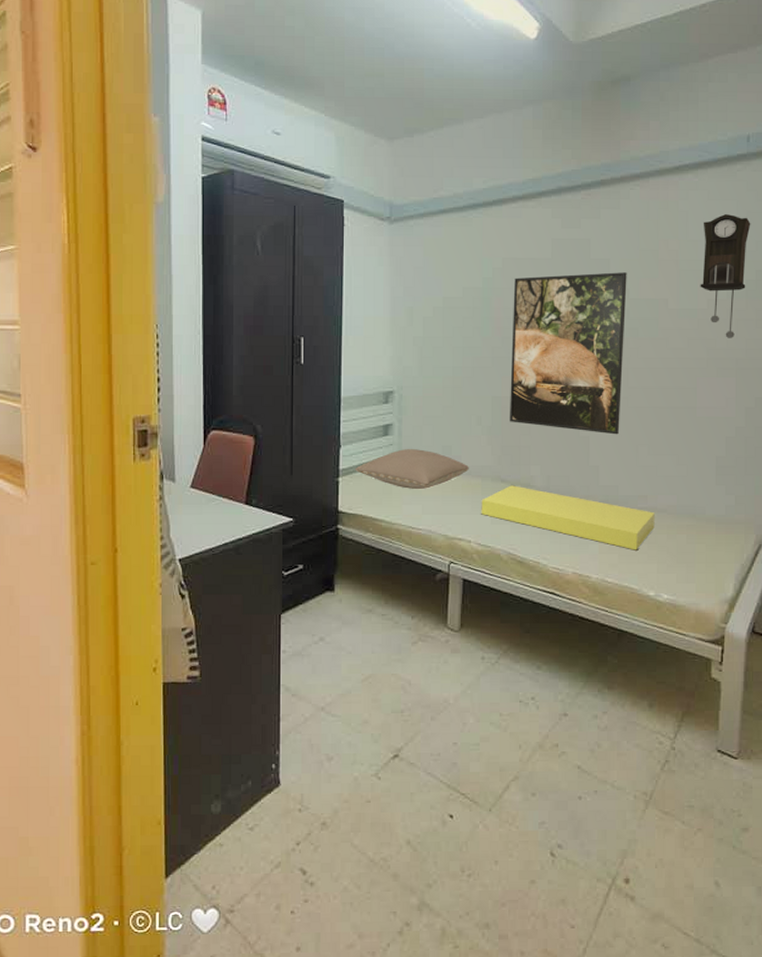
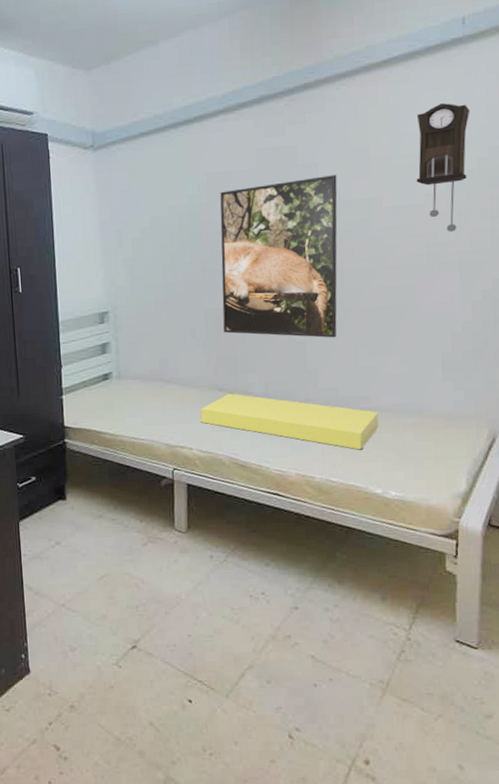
pillow: present [355,449,469,490] -> none [77,364,186,403]

